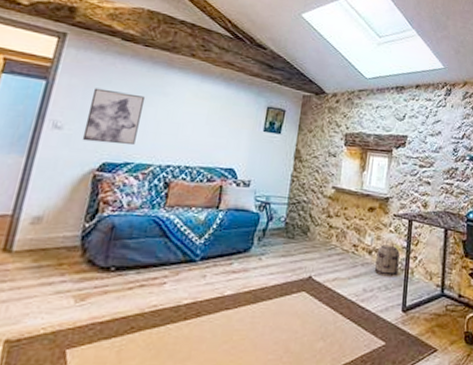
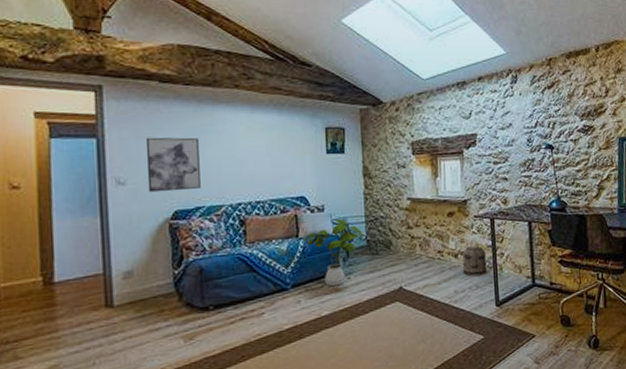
house plant: none [220,196,284,266] -> present [302,218,364,287]

